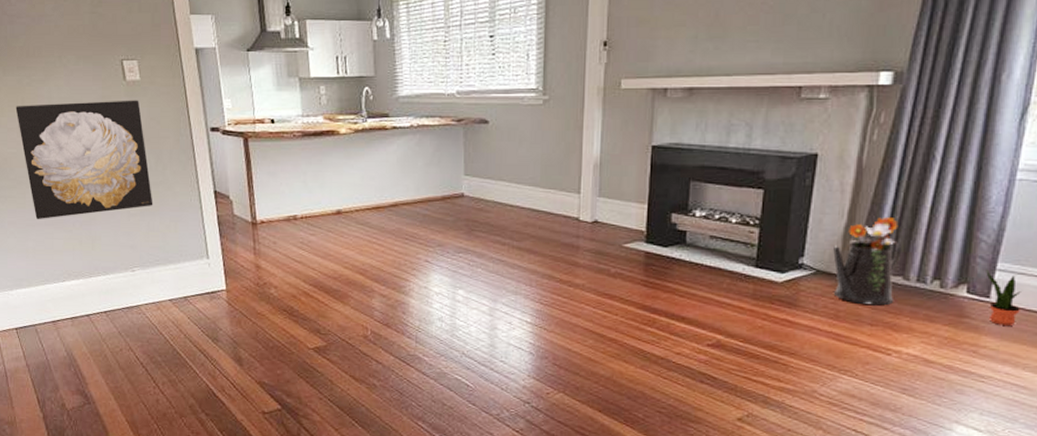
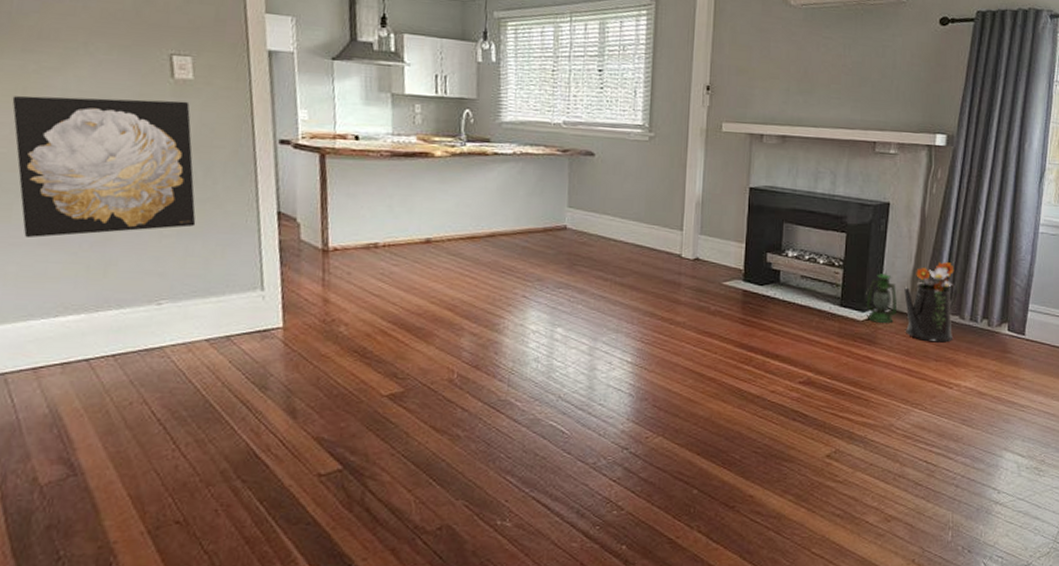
lantern: none [786,231,824,286] -> present [866,272,897,324]
potted plant: present [986,269,1021,326] -> none [1021,310,1047,360]

